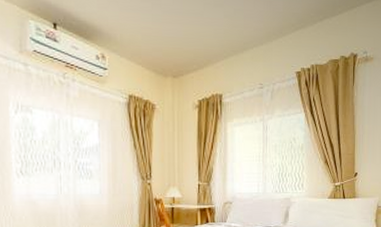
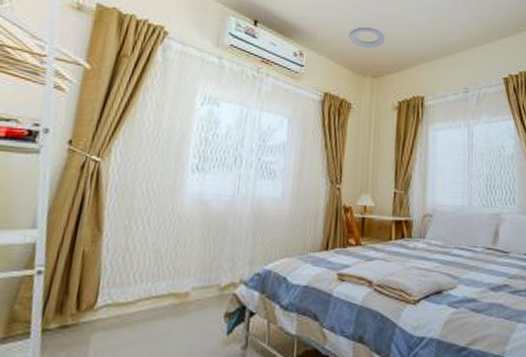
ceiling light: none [148,25,183,48] -> present [349,27,385,49]

